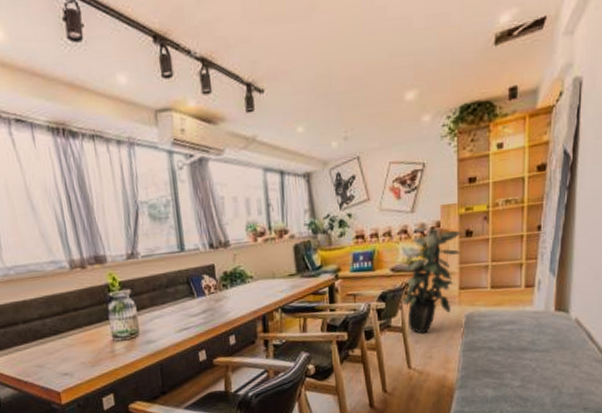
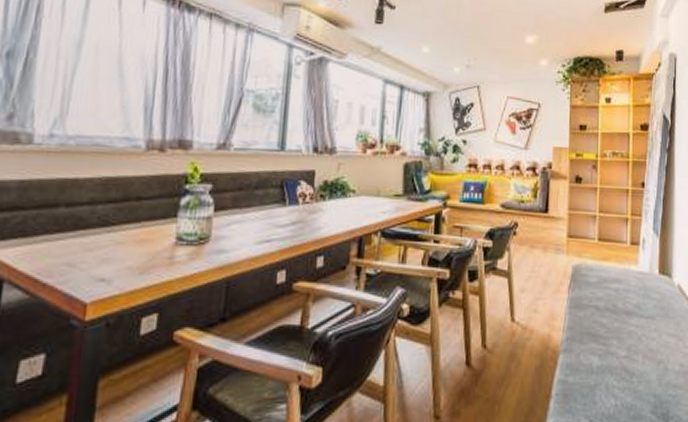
indoor plant: present [393,227,464,334] -> none [502,166,574,282]

